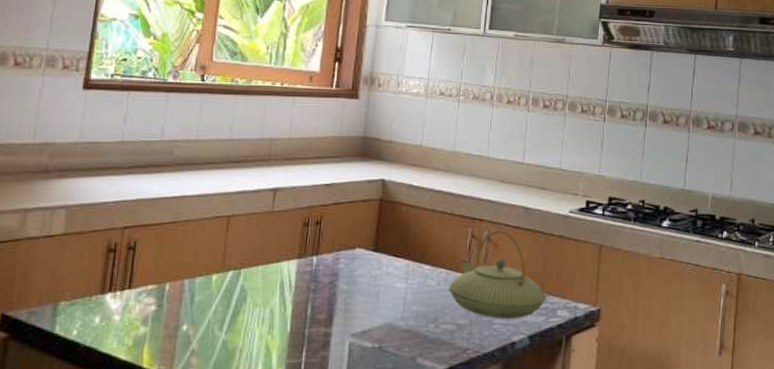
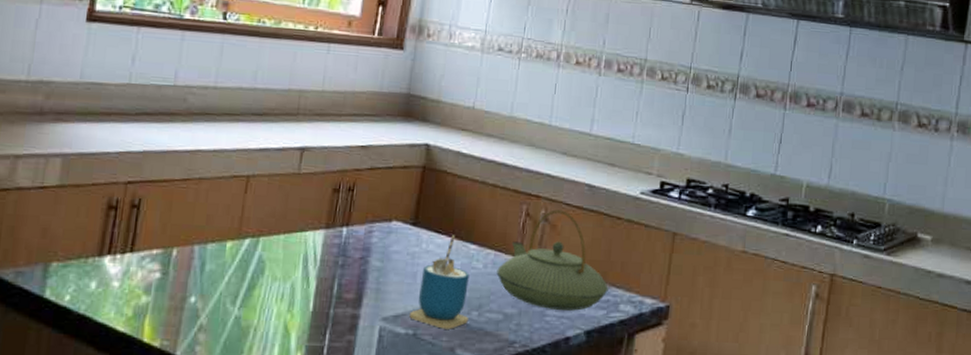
cup: none [375,258,426,341] -> present [409,235,469,329]

